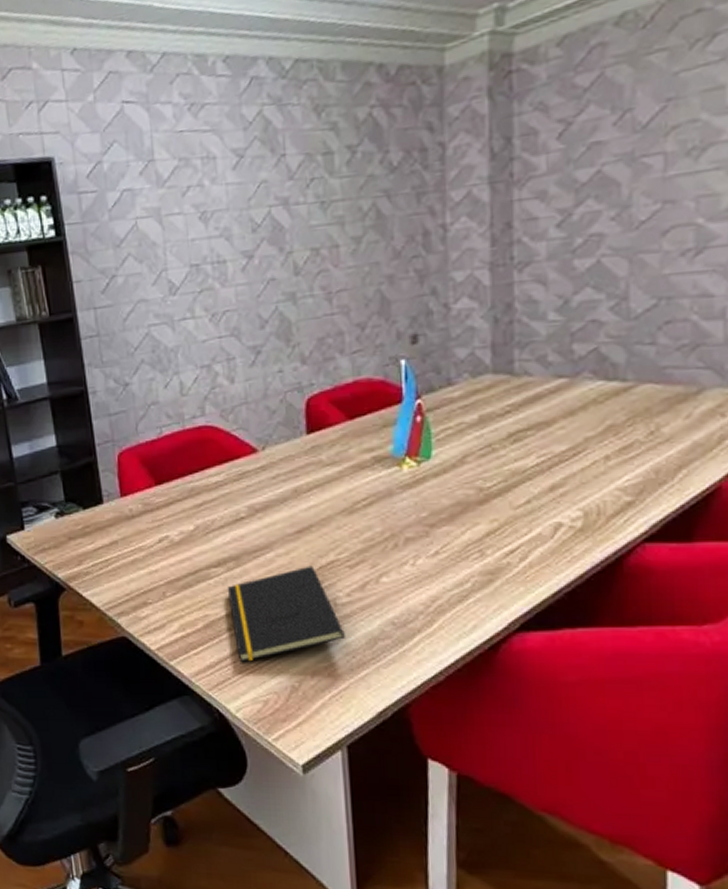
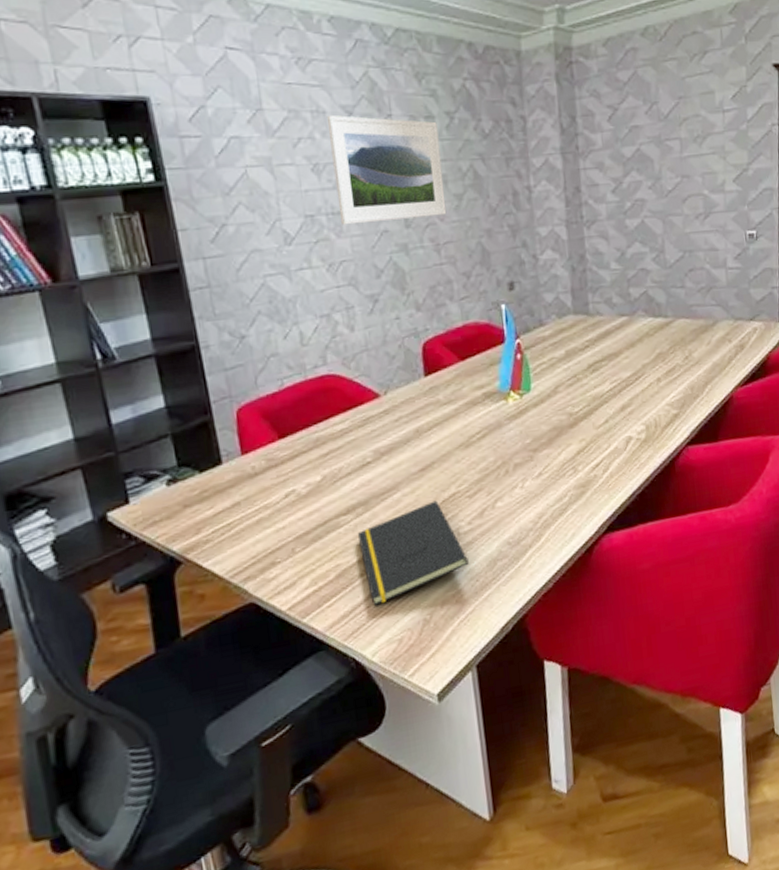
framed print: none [216,157,342,274] -> present [326,115,447,225]

